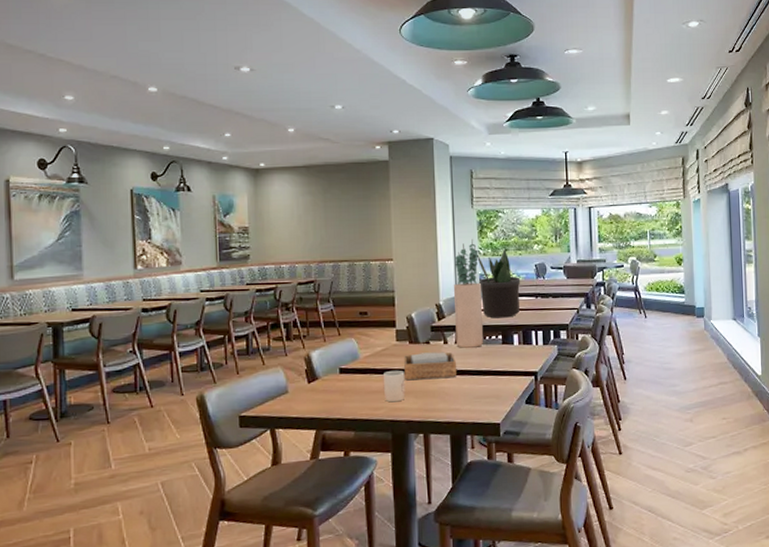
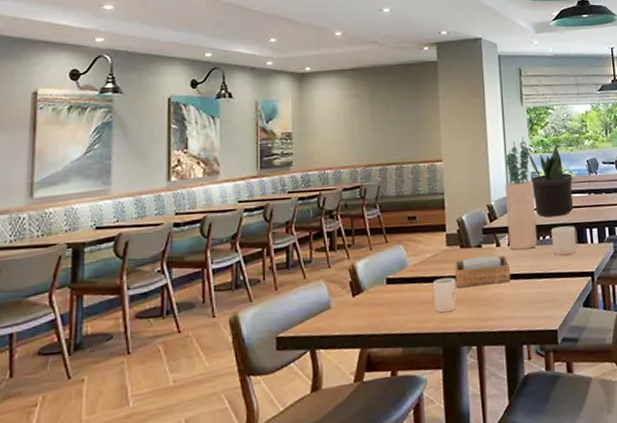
mug: none [496,327,522,355] -> present [550,226,577,256]

